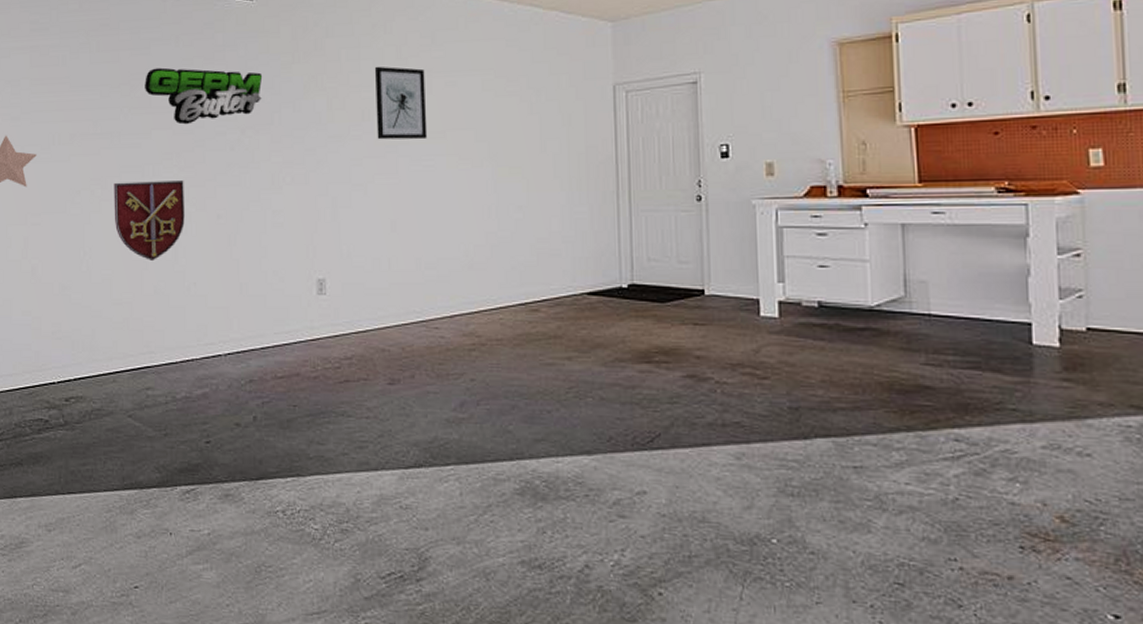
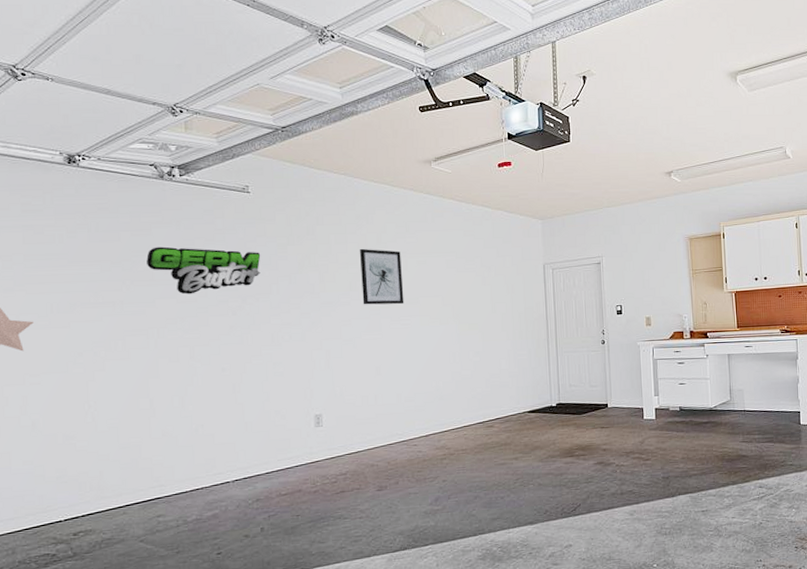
decorative shield: present [113,180,186,262] -> none [117,341,192,410]

